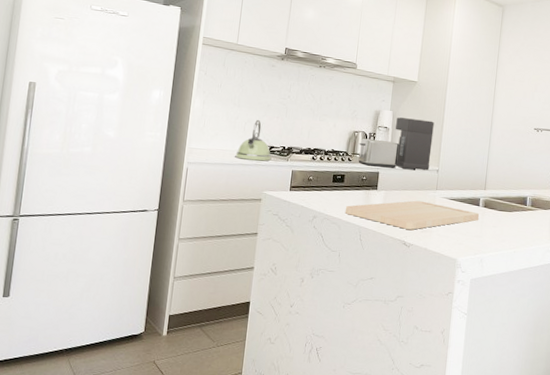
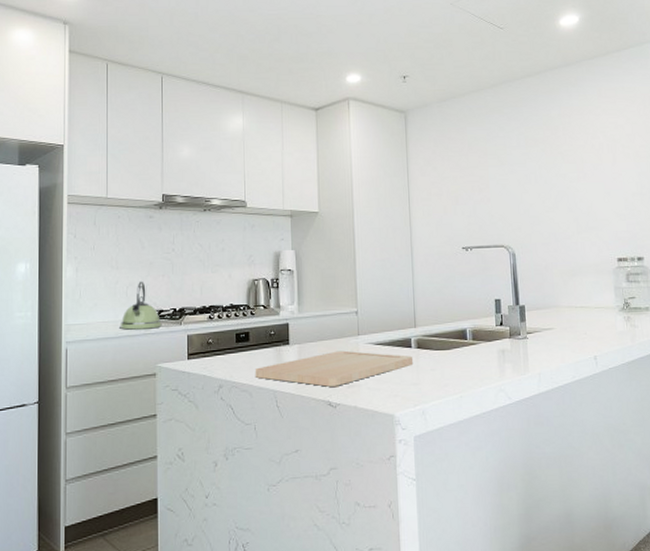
toaster: present [358,138,400,168] -> none [261,285,308,318]
coffee maker: present [395,117,434,171] -> none [301,255,347,316]

